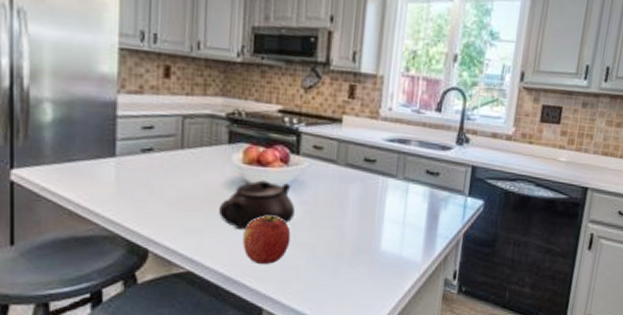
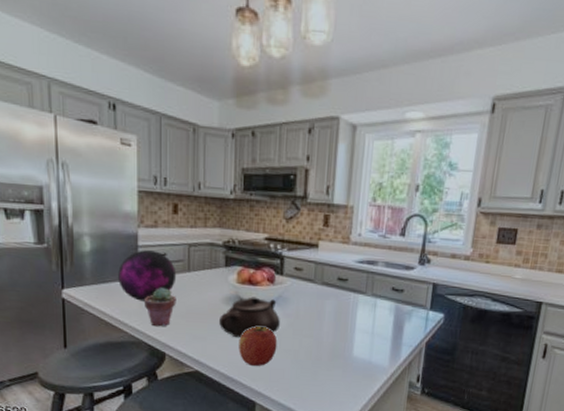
decorative orb: none [89,121,166,185] -> present [118,250,177,301]
potted succulent: none [122,168,165,217] -> present [144,288,176,327]

